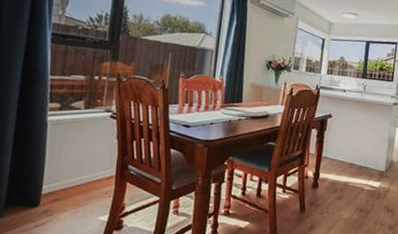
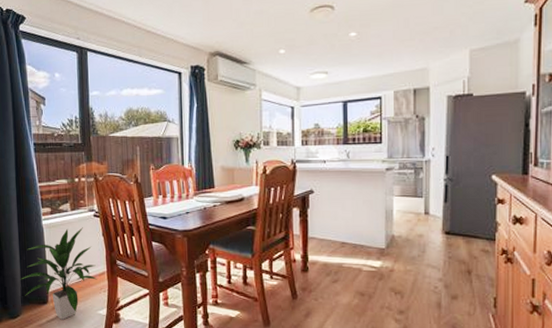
indoor plant: none [7,127,104,225] -> present [20,227,98,320]

